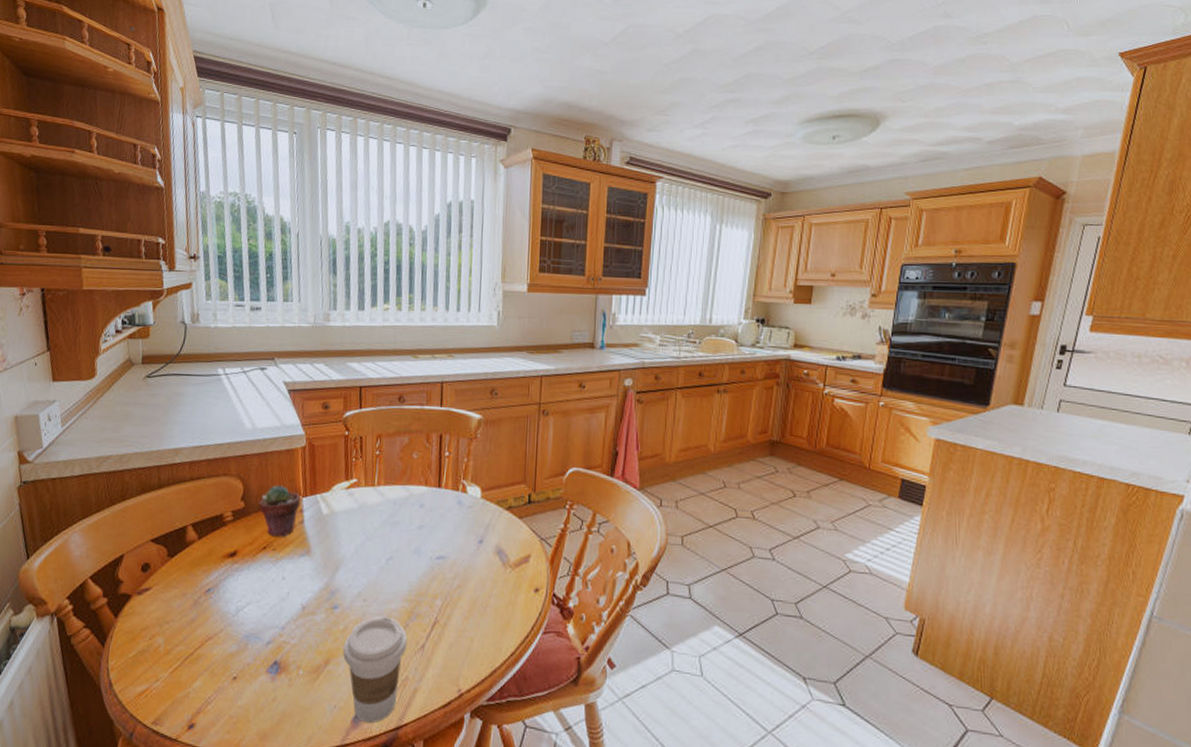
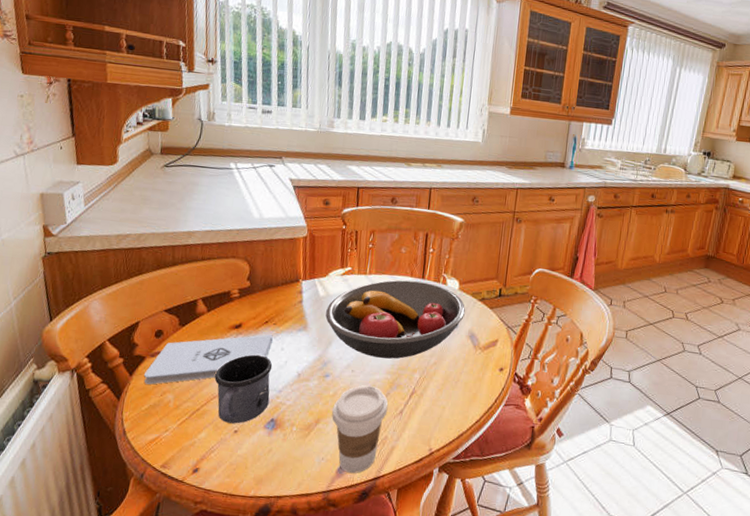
notepad: none [130,562,272,627] -> present [144,334,273,385]
mug: none [209,586,273,669] -> present [214,354,273,424]
potted succulent: present [259,485,301,537] -> none [263,269,301,314]
fruit bowl: none [330,490,490,584] -> present [325,280,465,359]

